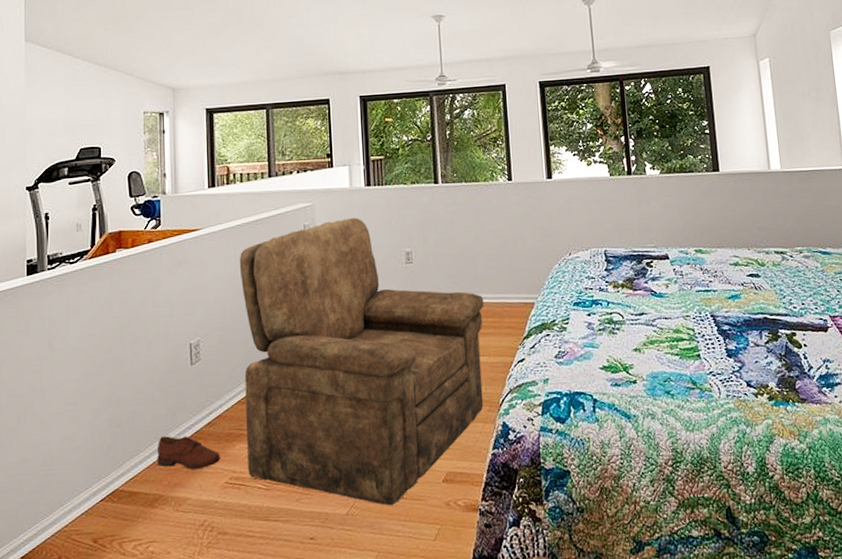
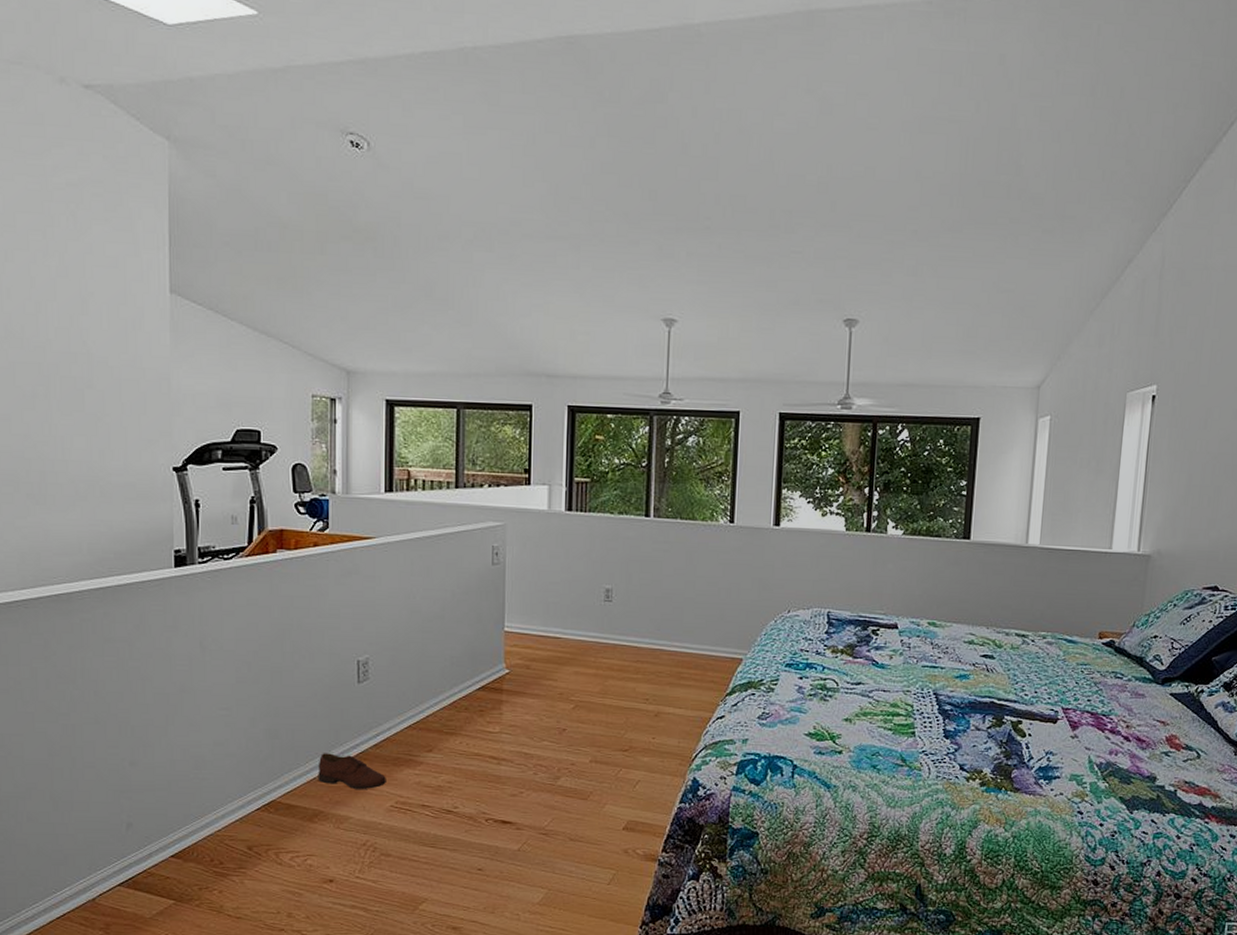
armchair: present [239,218,484,506] -> none [416,545,687,847]

